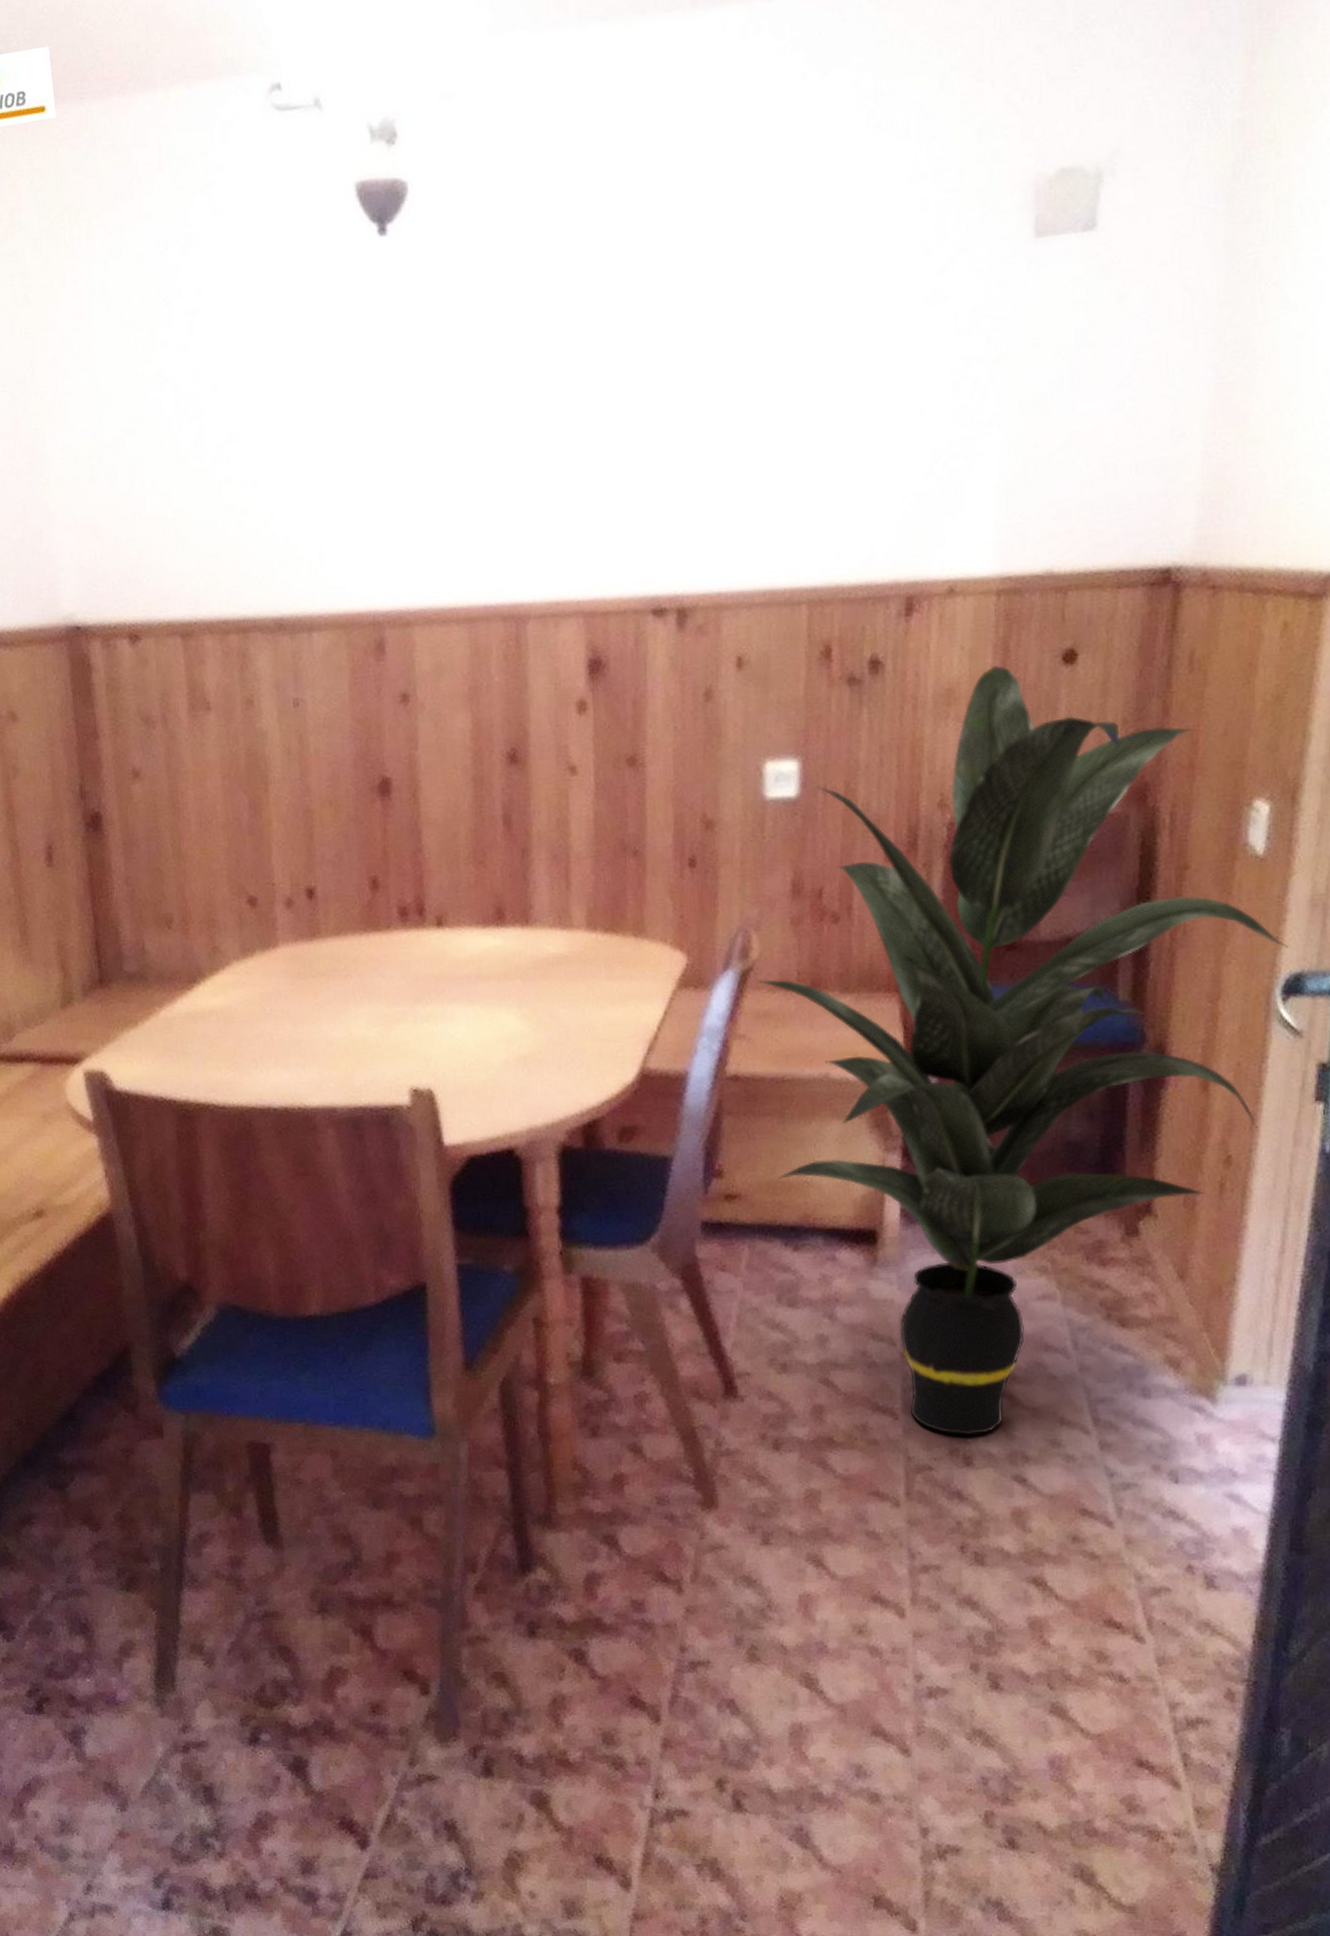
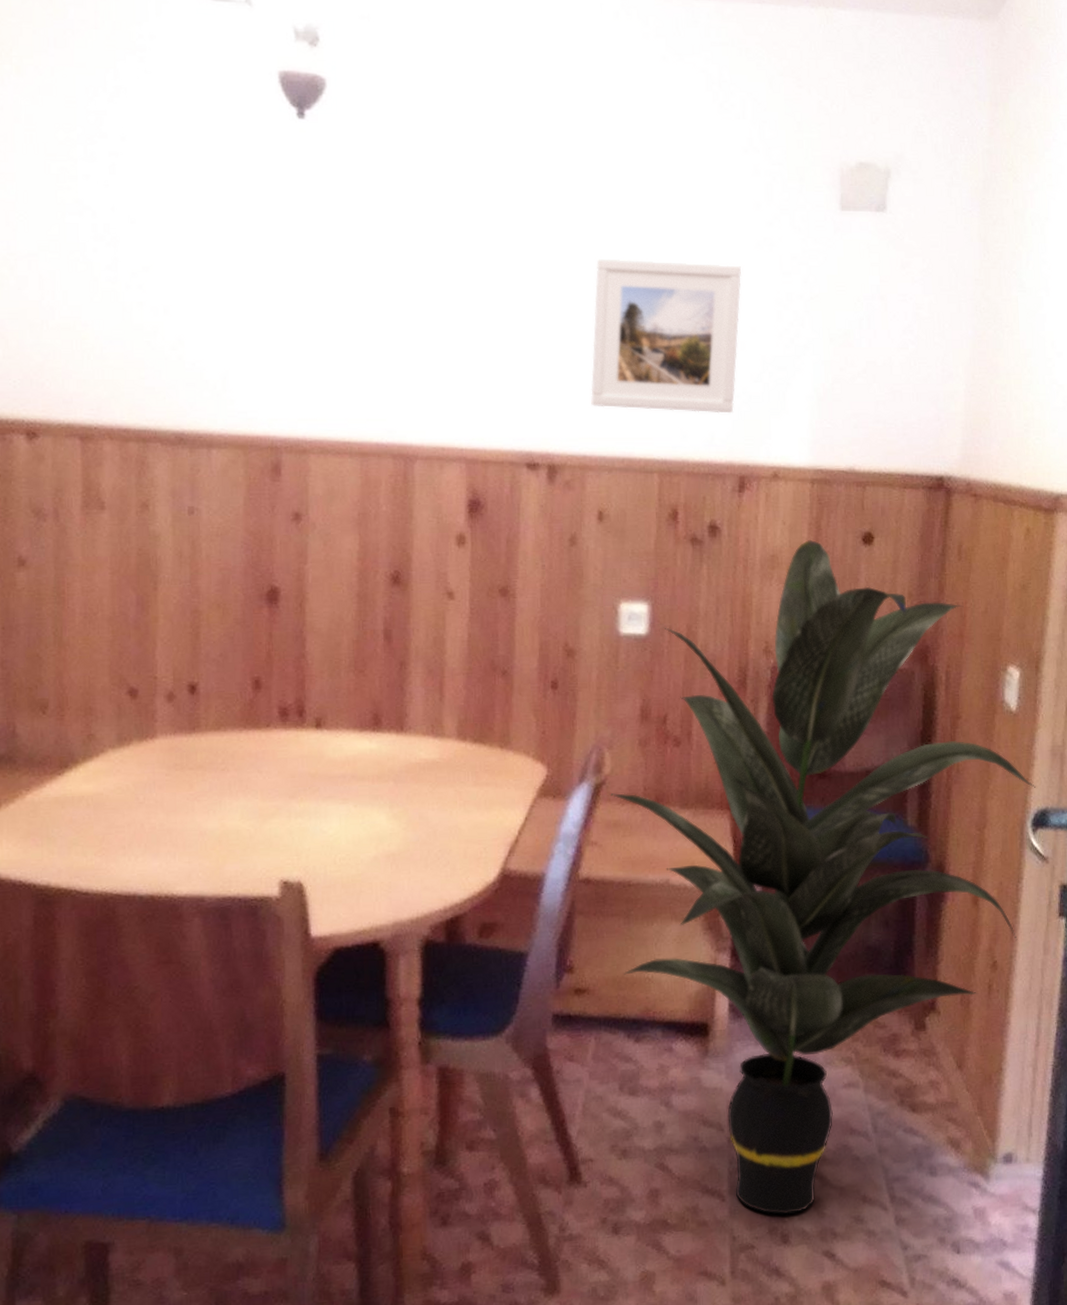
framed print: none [724,332,906,533] -> present [591,258,741,414]

